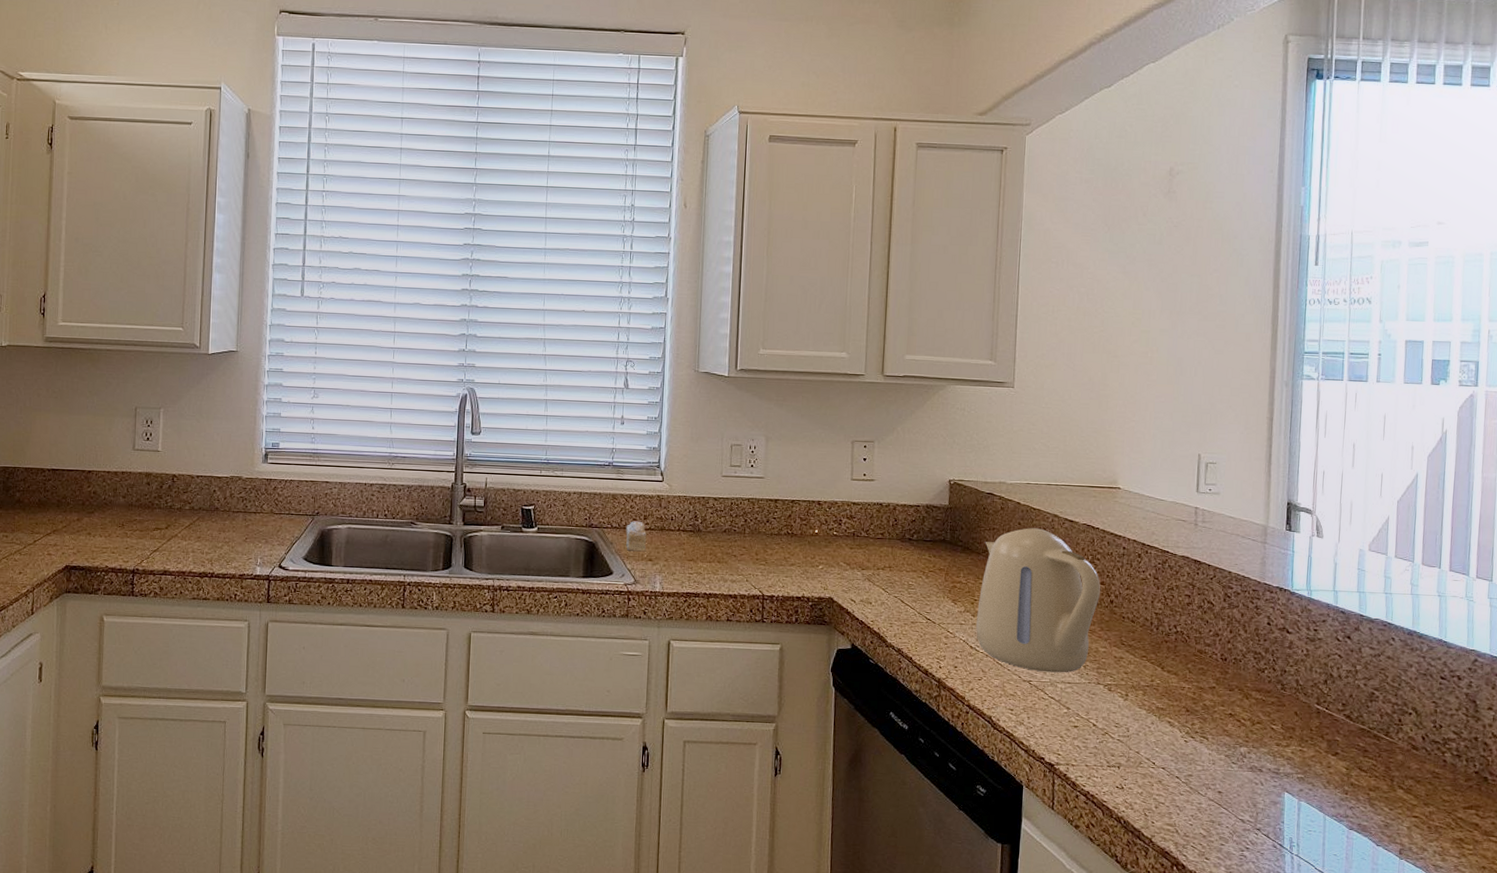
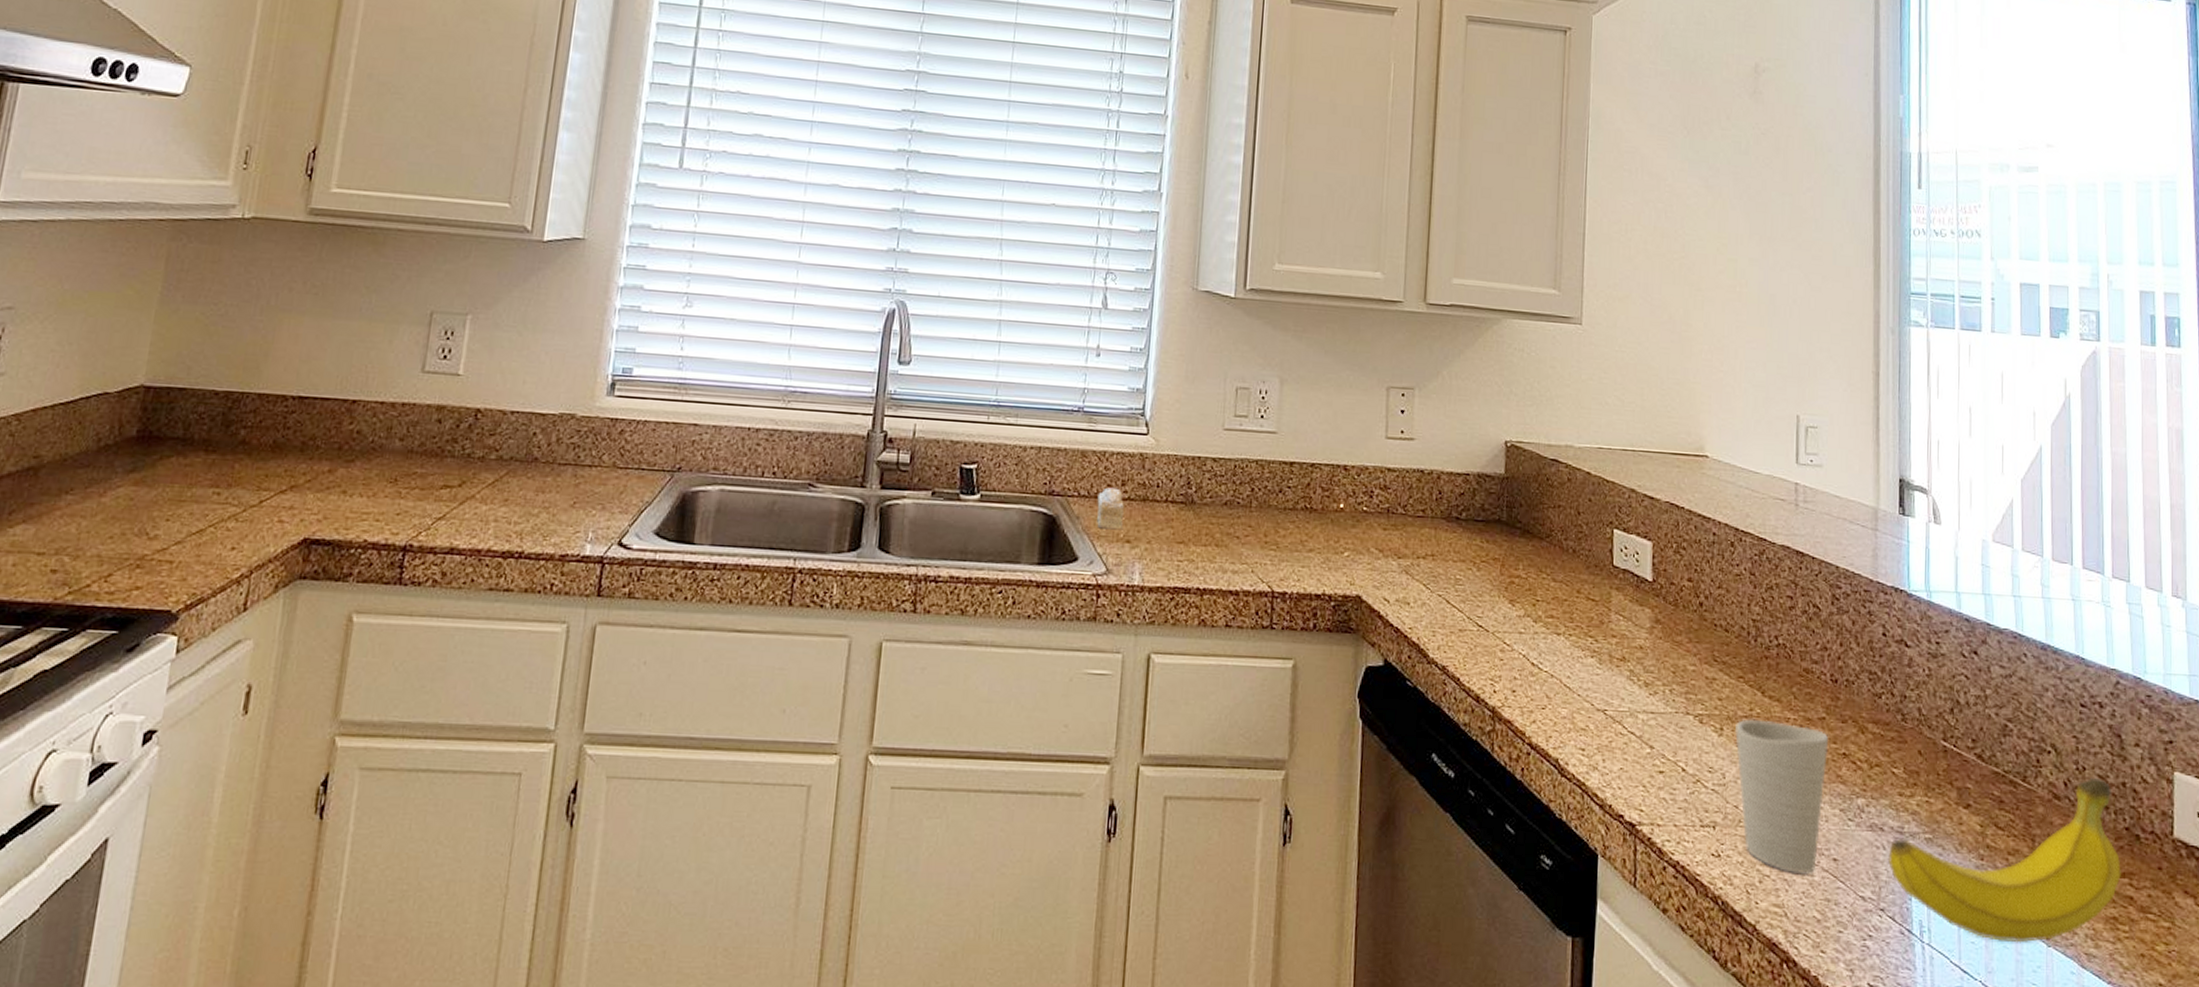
kettle: present [976,528,1101,673] -> none [1538,506,1688,700]
cup: none [1138,688,1217,803] -> present [1735,719,1828,875]
fruit: none [1265,734,1469,856] -> present [1888,778,2121,943]

